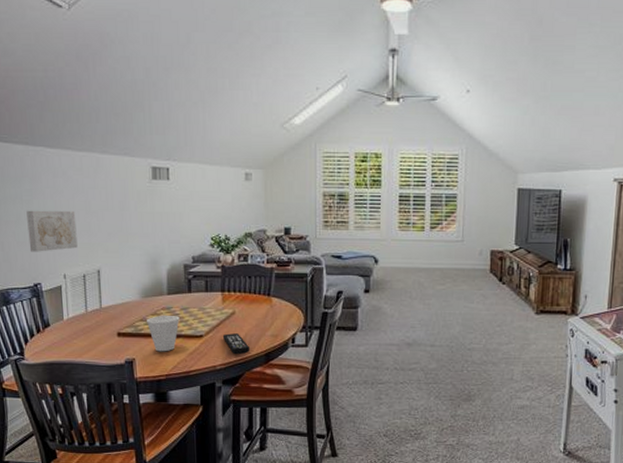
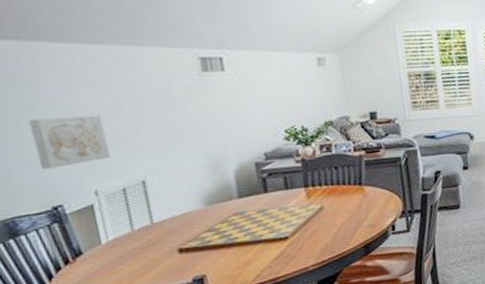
cup: present [147,315,180,352] -> none [215,220,258,263]
remote control: present [222,333,250,355] -> none [311,229,346,252]

